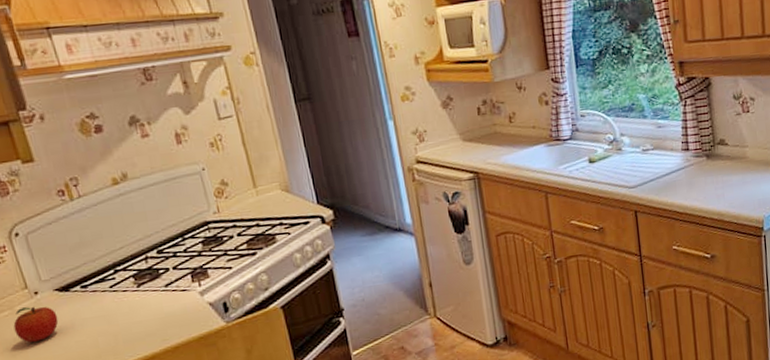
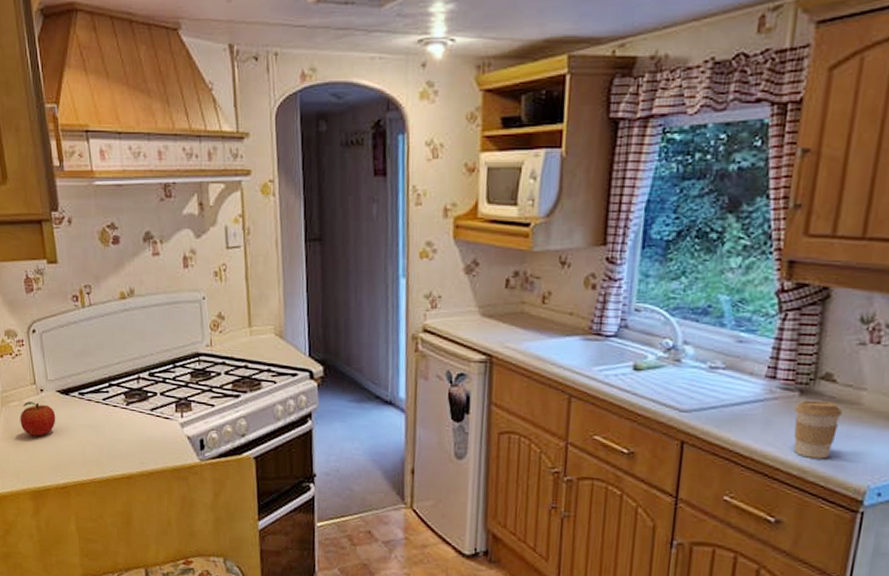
coffee cup: none [705,159,736,204] -> present [793,400,842,459]

